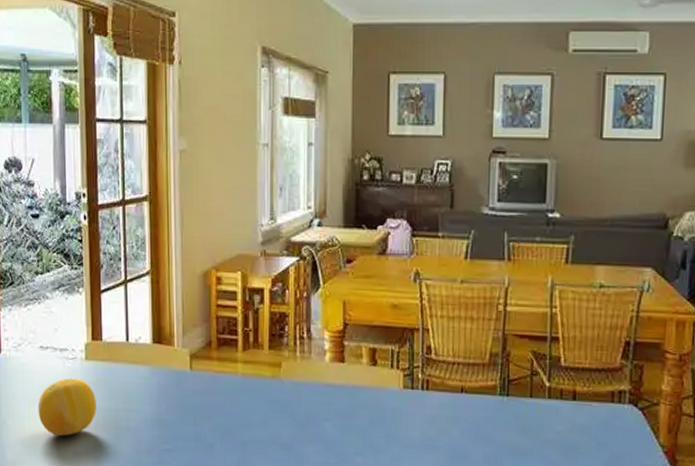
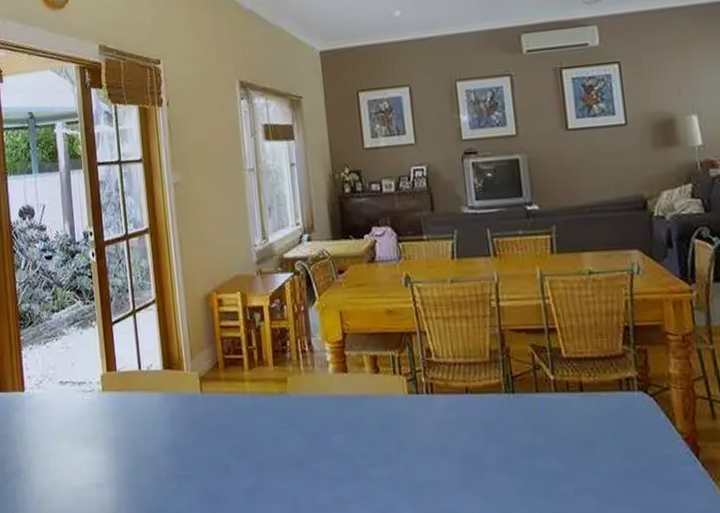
fruit: present [38,378,96,436] -> none [61,410,116,469]

